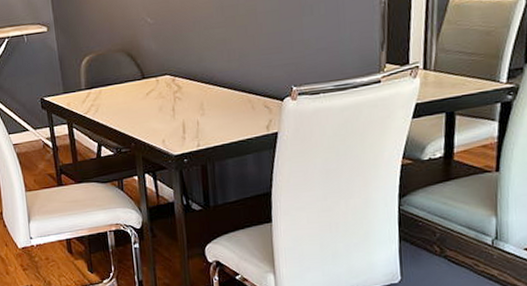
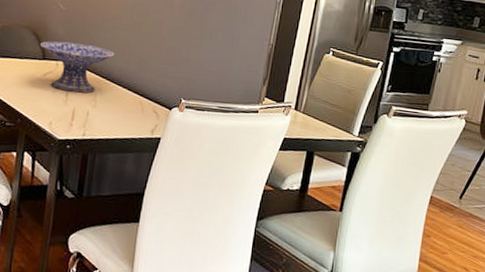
decorative bowl: none [136,52,213,106] -> present [39,41,115,93]

